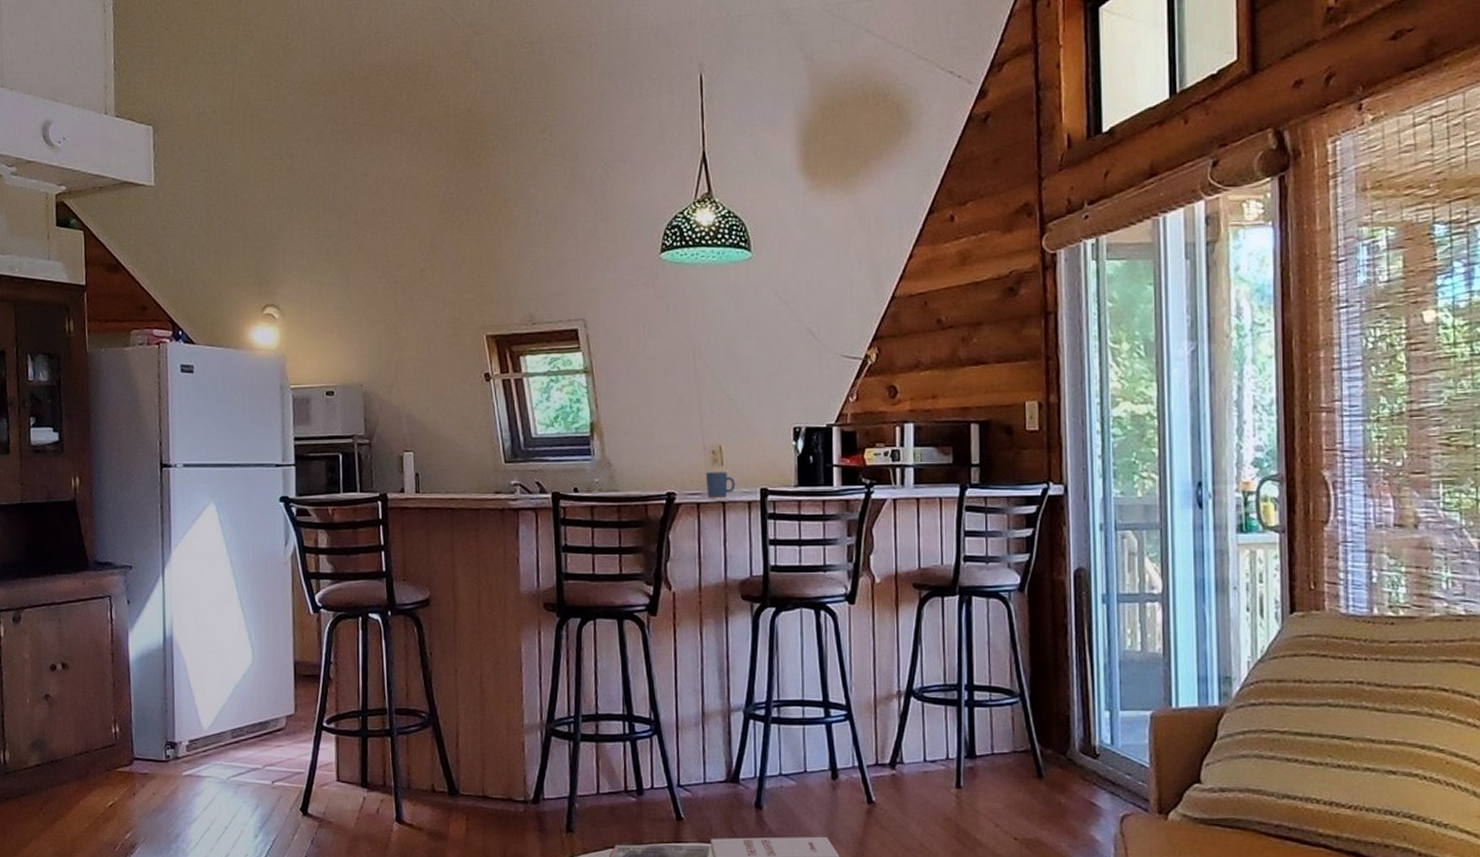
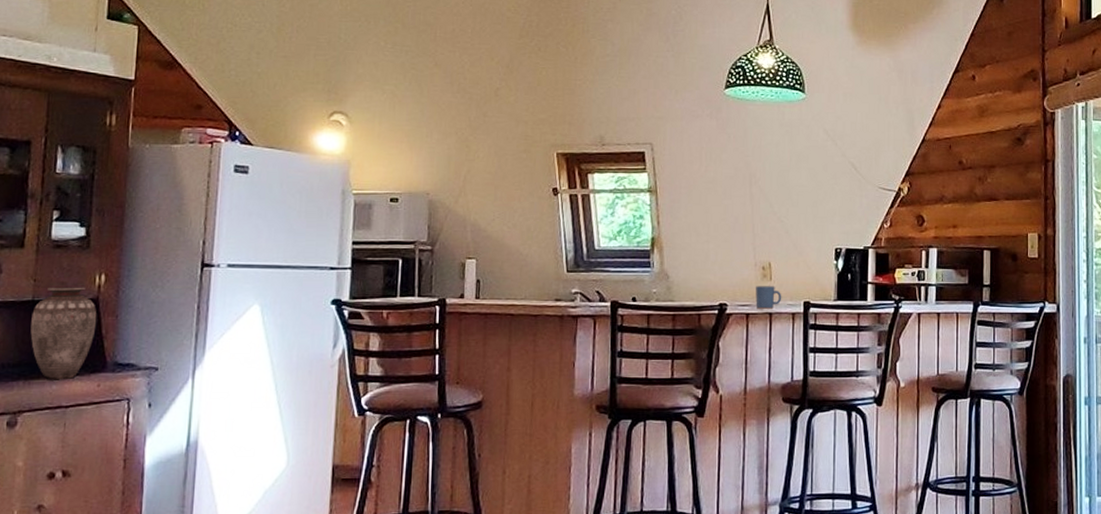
vase: none [22,489,77,579] -> present [30,287,97,380]

